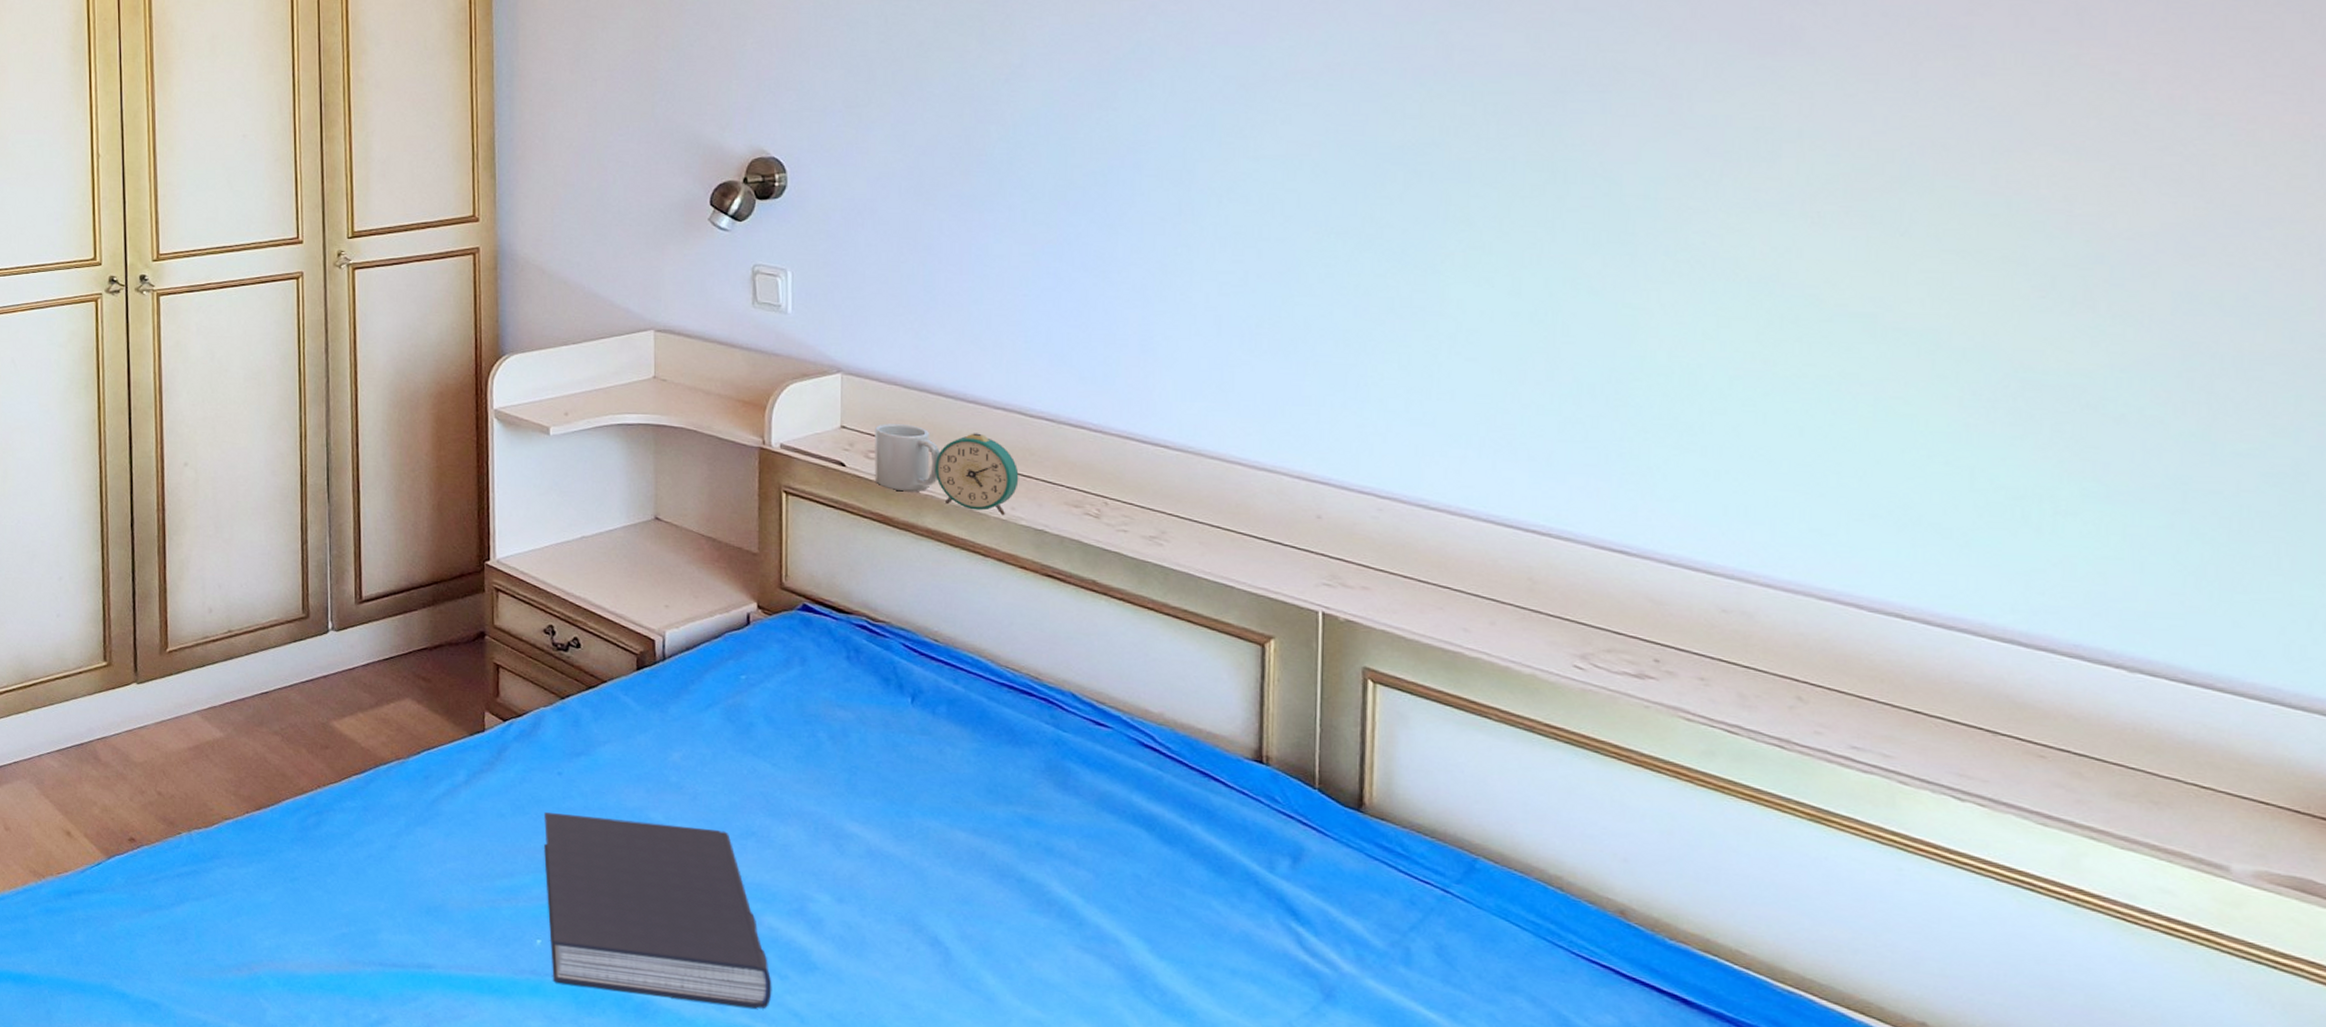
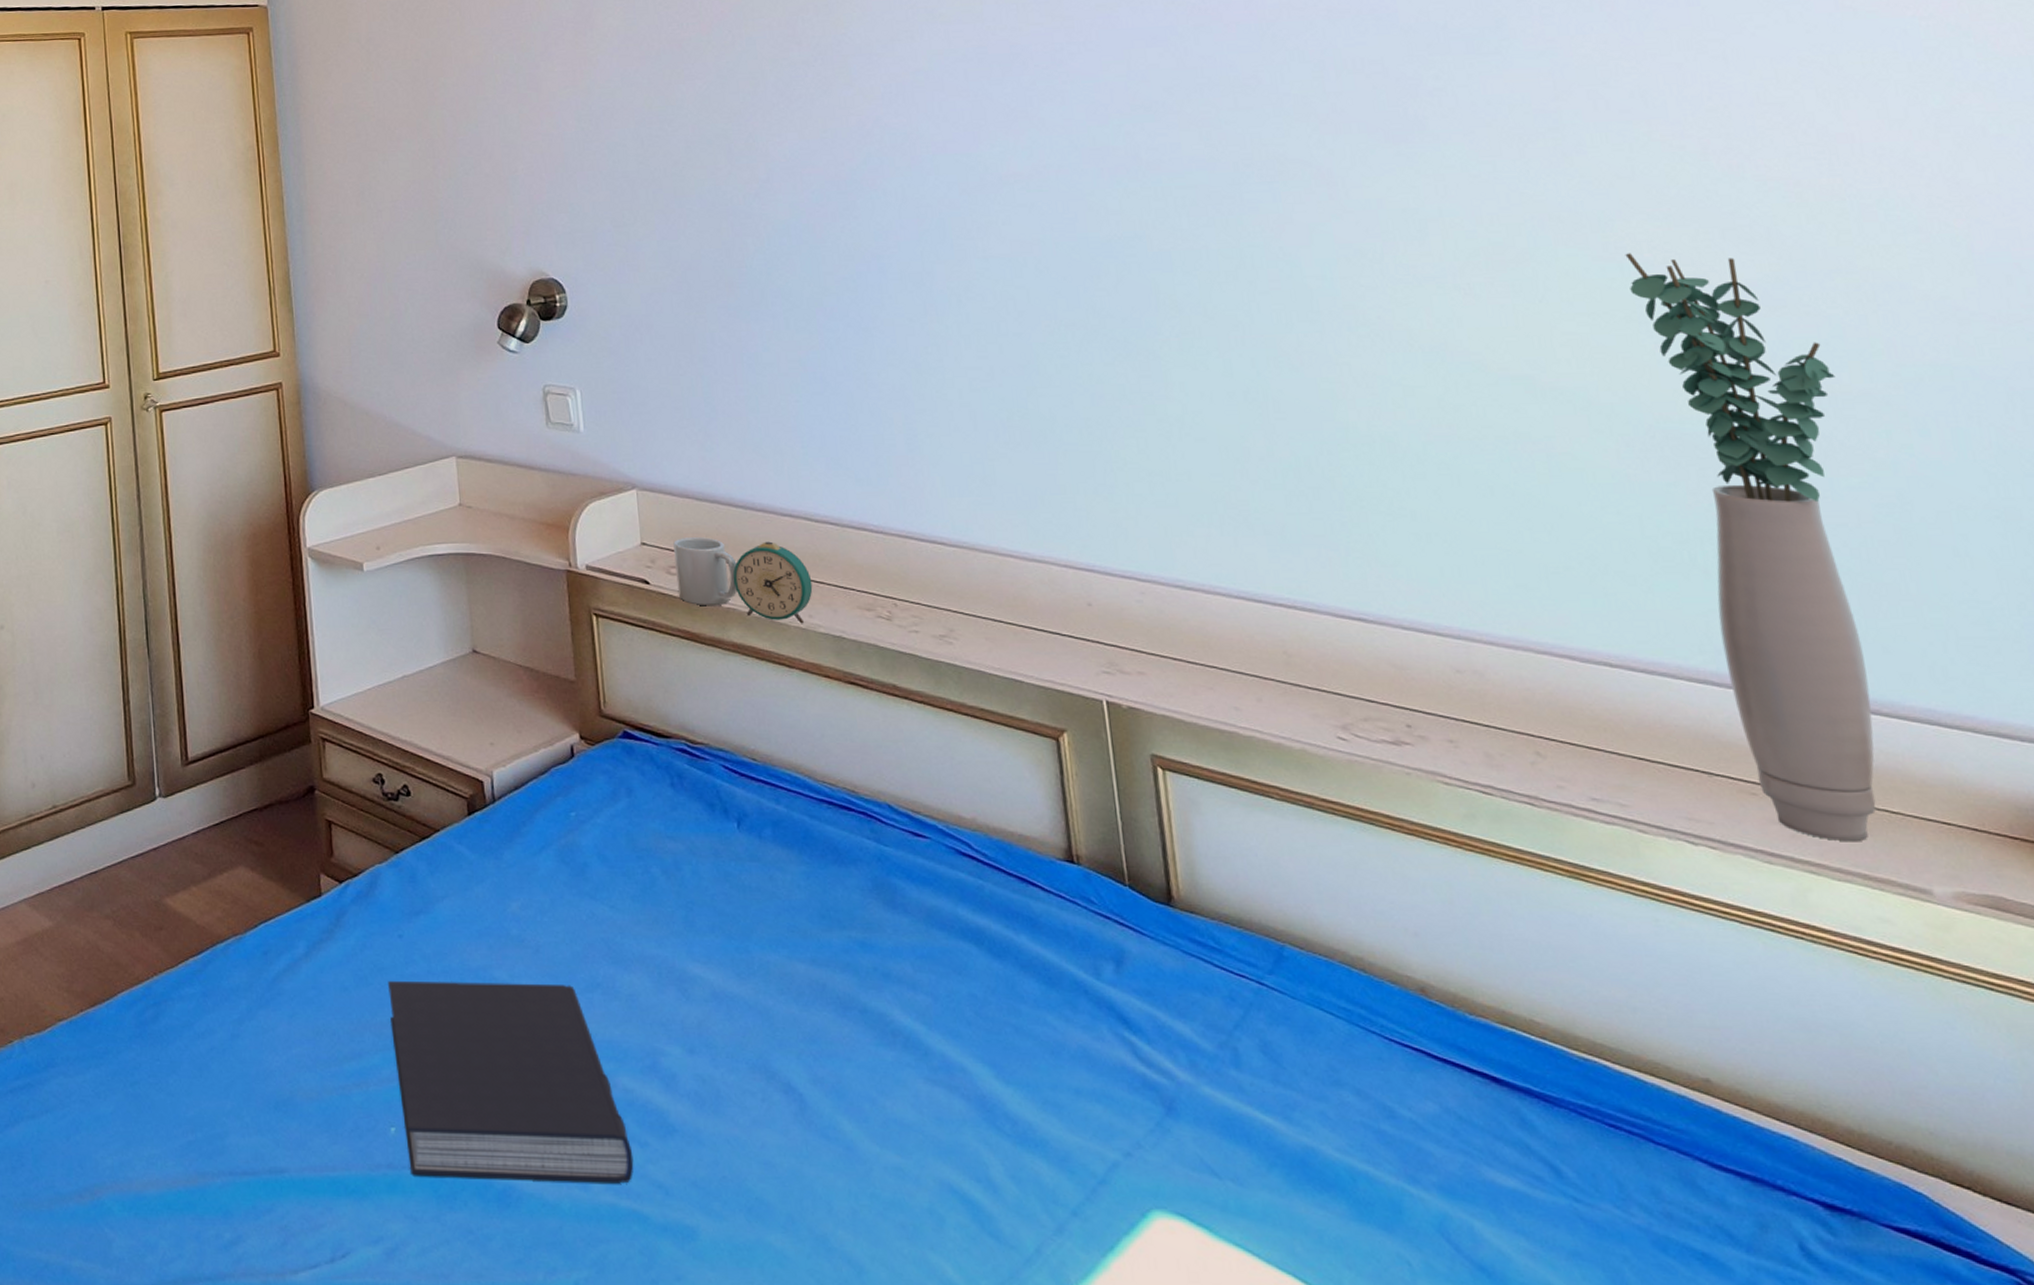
vase: none [2015,188,2248,812] -> present [1625,253,1876,841]

